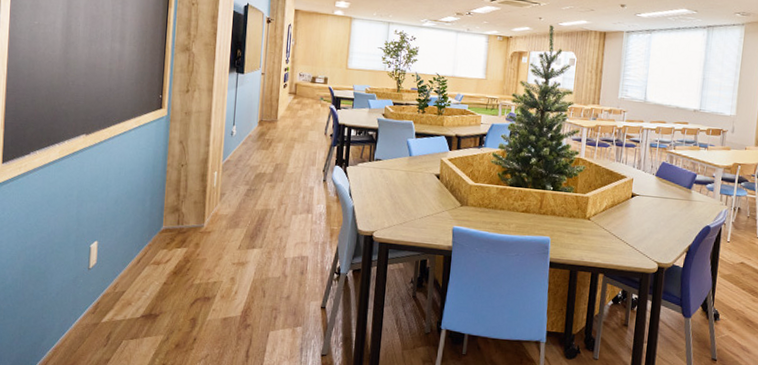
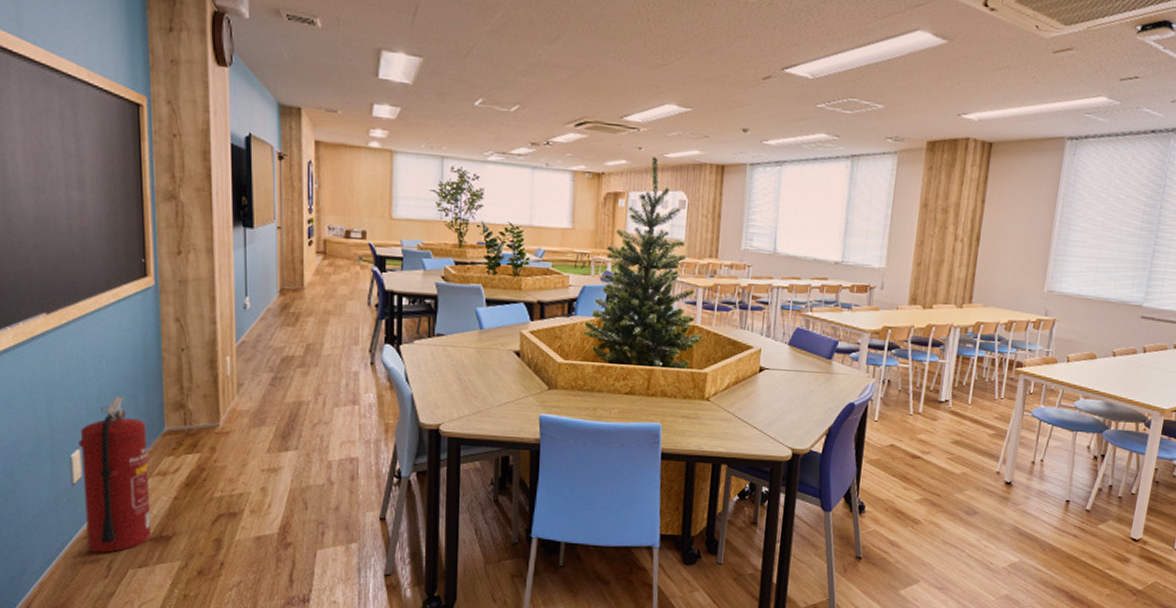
fire extinguisher: none [94,200,149,326] -> present [79,396,152,553]

